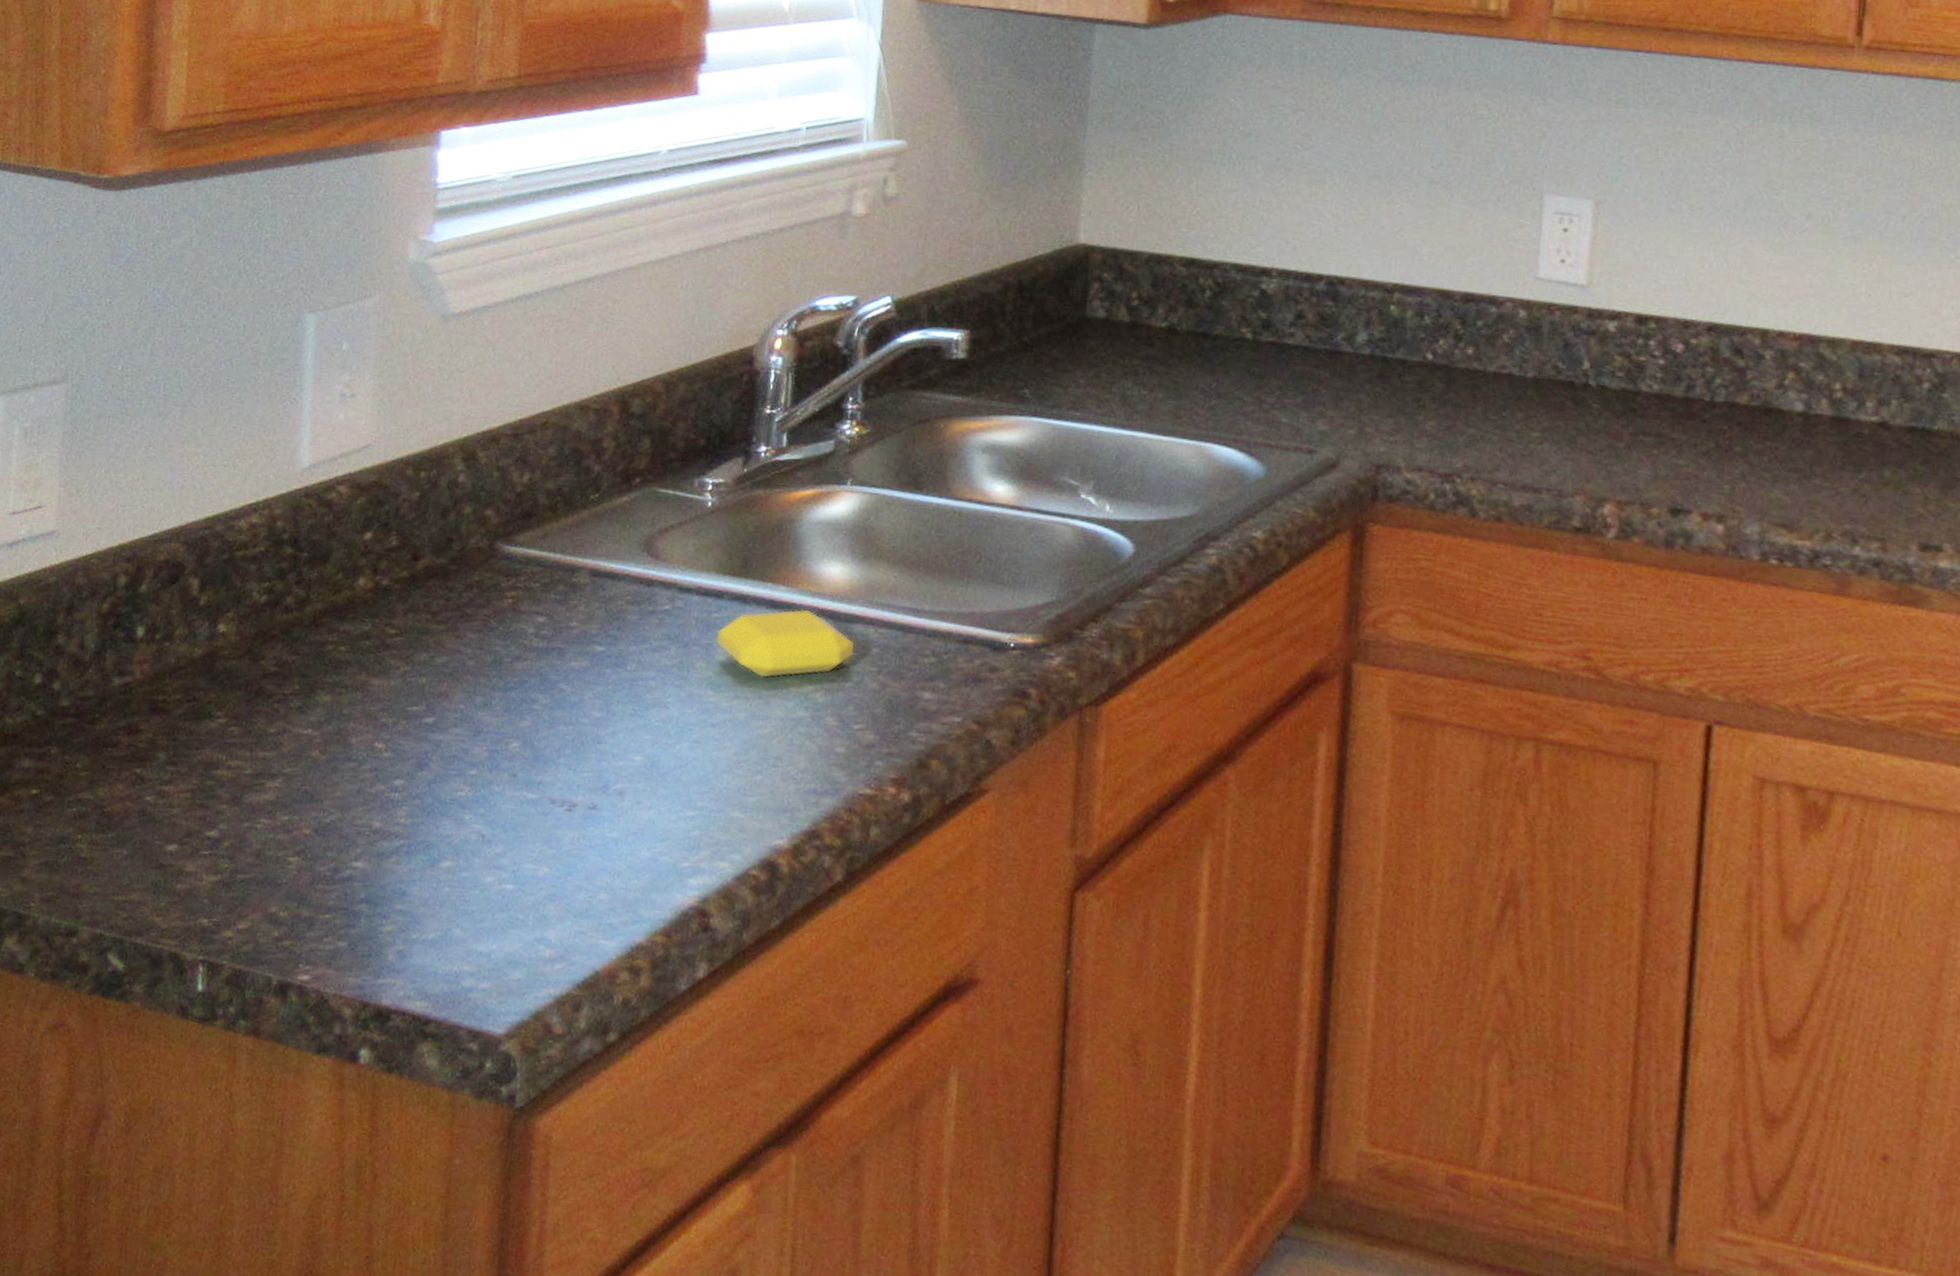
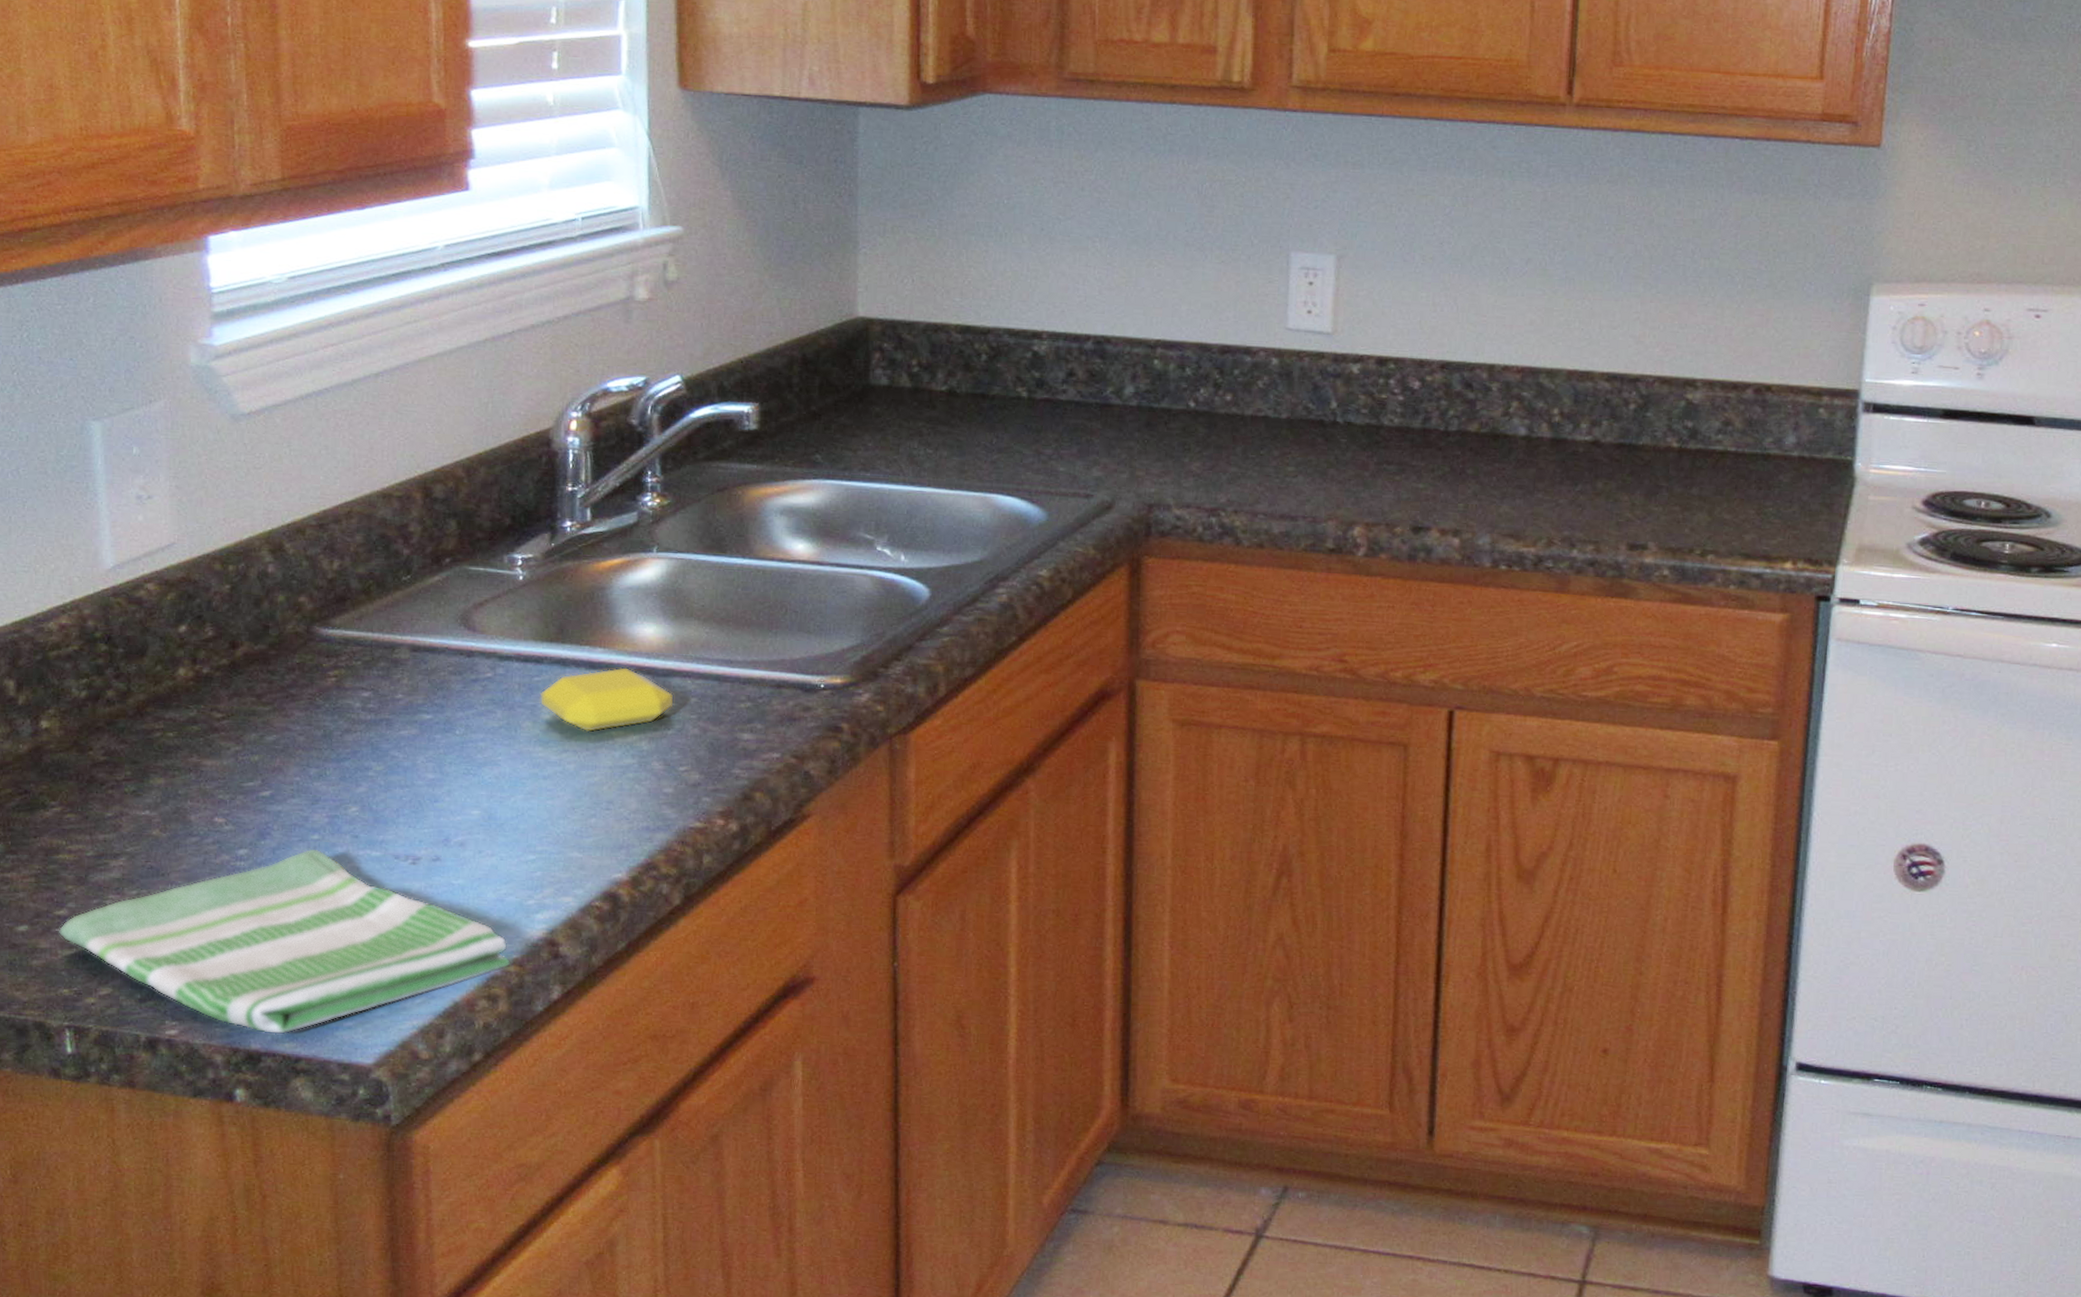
dish towel: none [206,783,658,992] -> present [58,847,511,1035]

